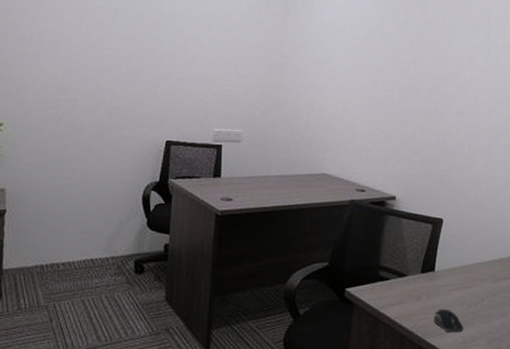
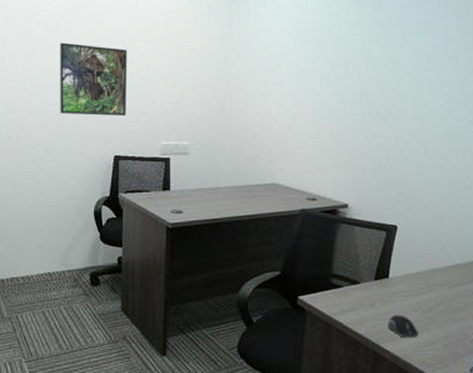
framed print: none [113,27,184,101] -> present [60,42,127,115]

